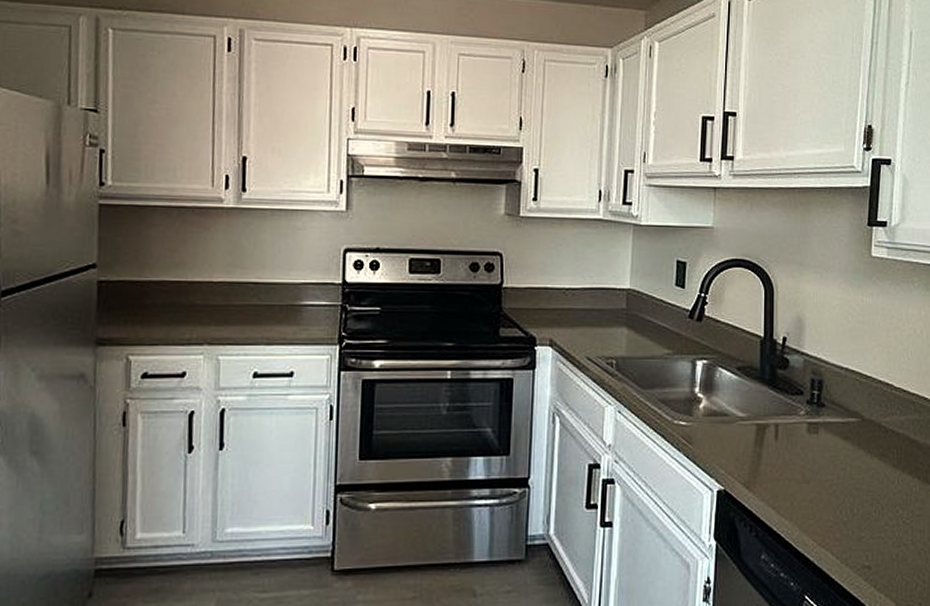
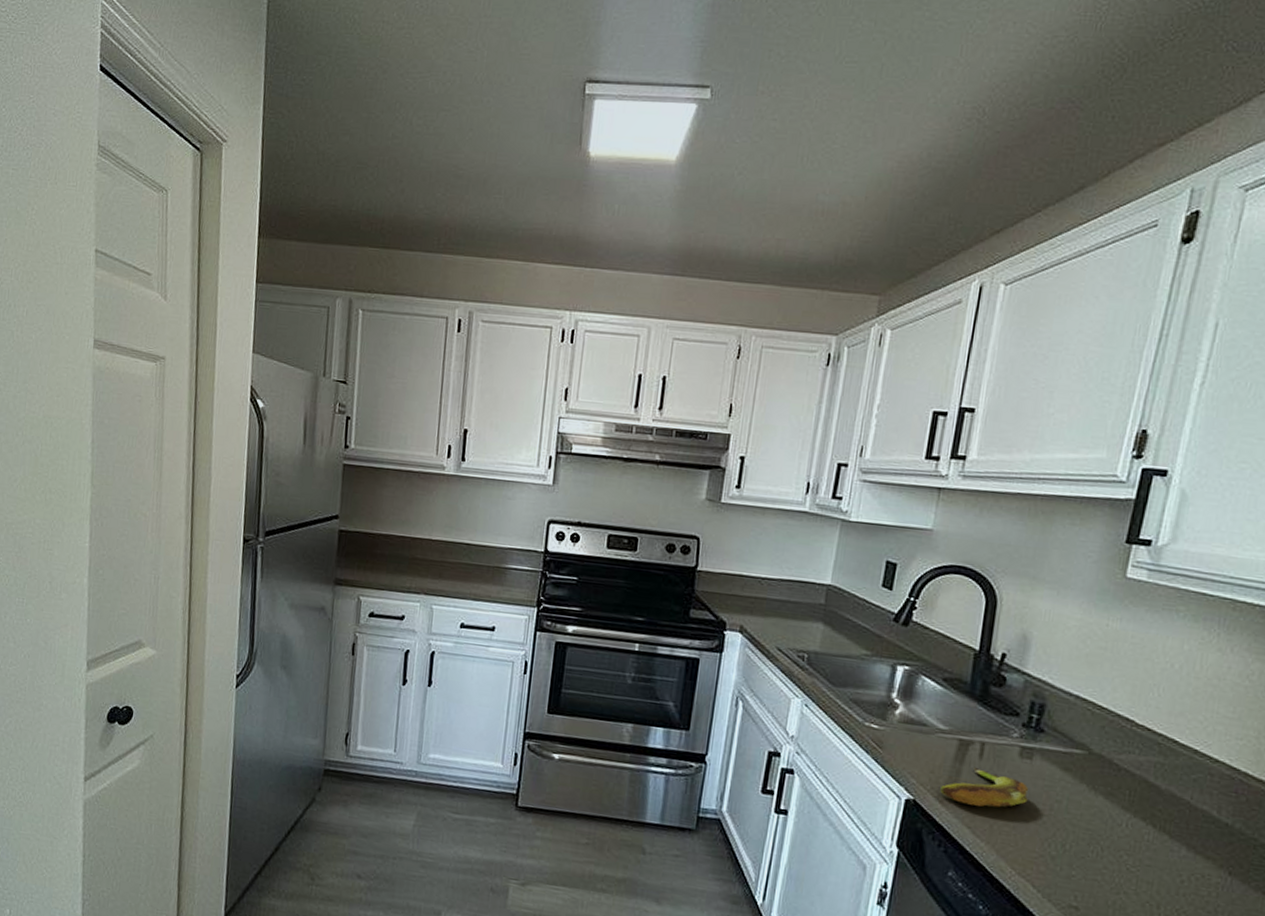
banana: none [746,448,819,487] -> present [940,766,1029,808]

